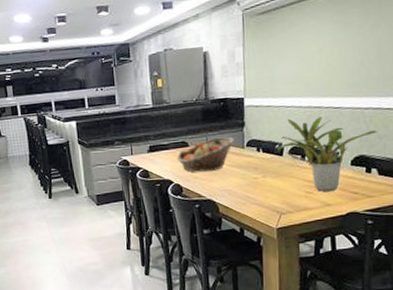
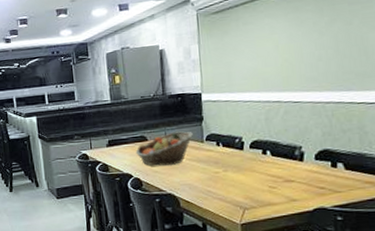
potted plant: present [277,117,378,192] -> none [238,111,341,187]

